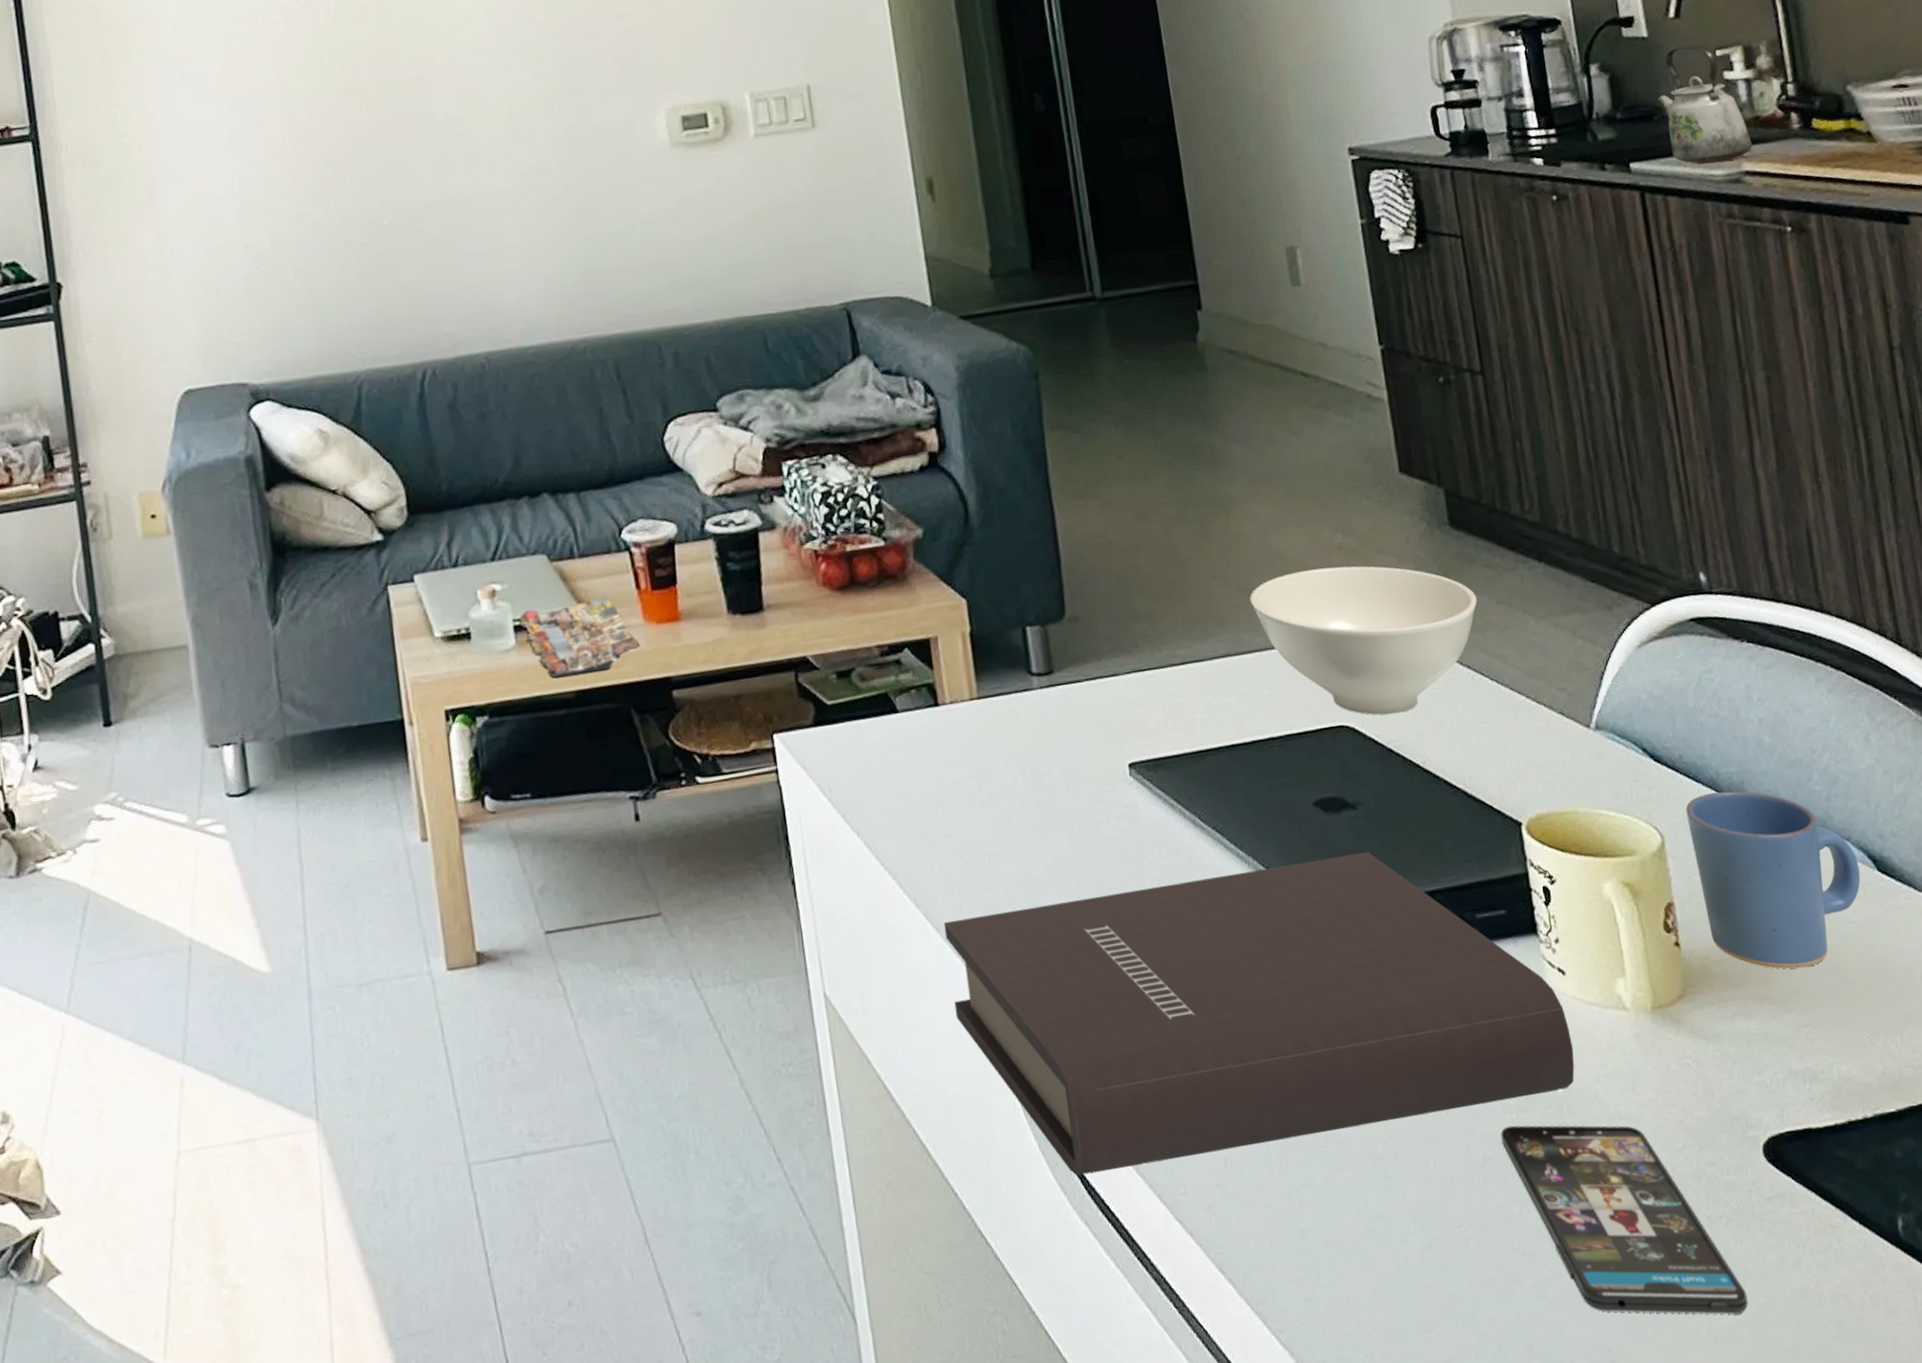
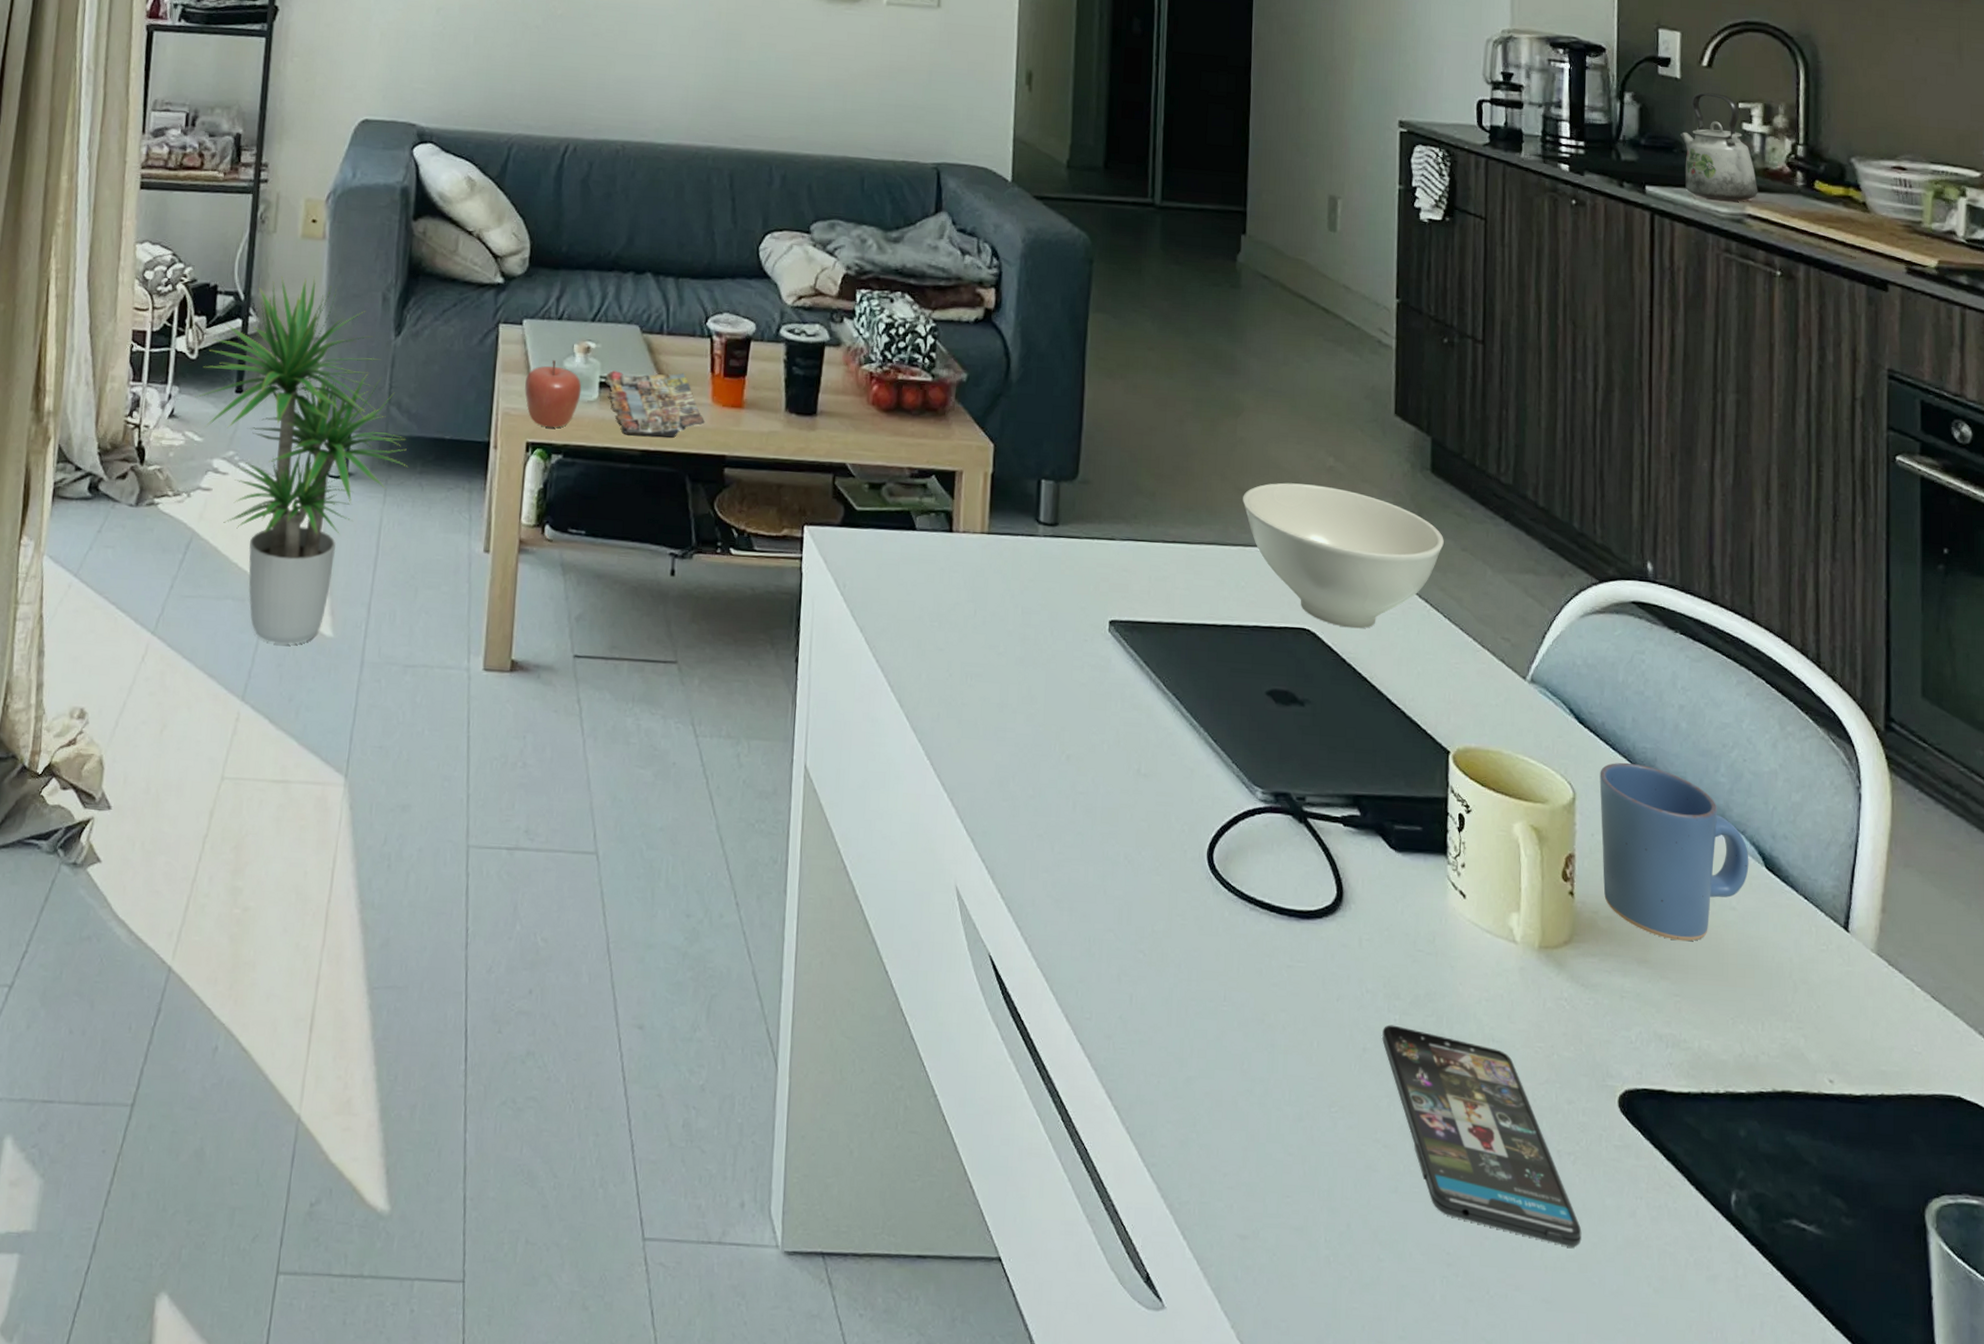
potted plant: none [58,578,317,993] -> present [195,276,408,644]
fruit: none [430,613,496,689] -> present [524,360,582,428]
book: present [943,851,1575,1176] -> none [916,725,1461,1003]

